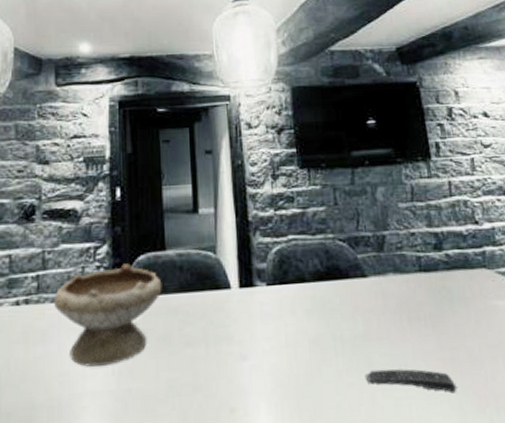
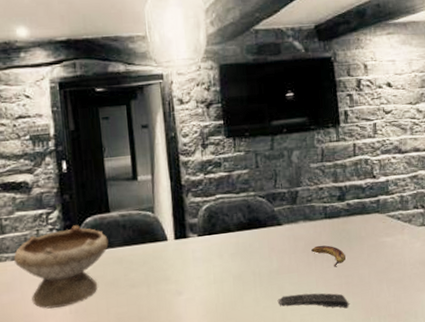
banana: none [405,305,448,336] -> present [311,245,346,267]

